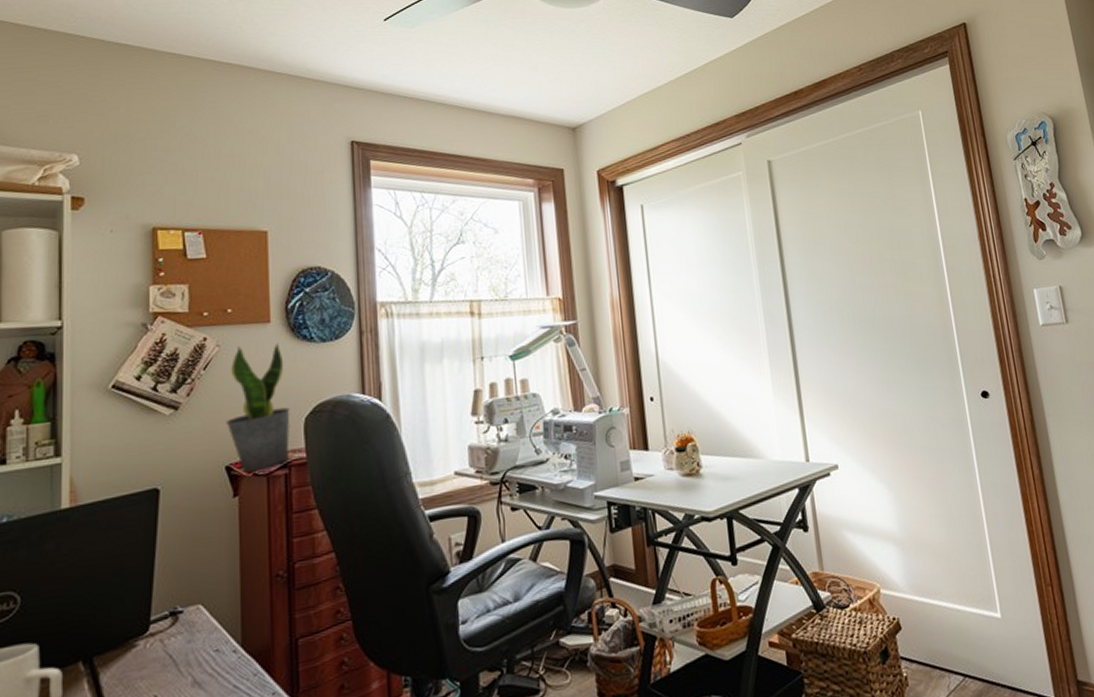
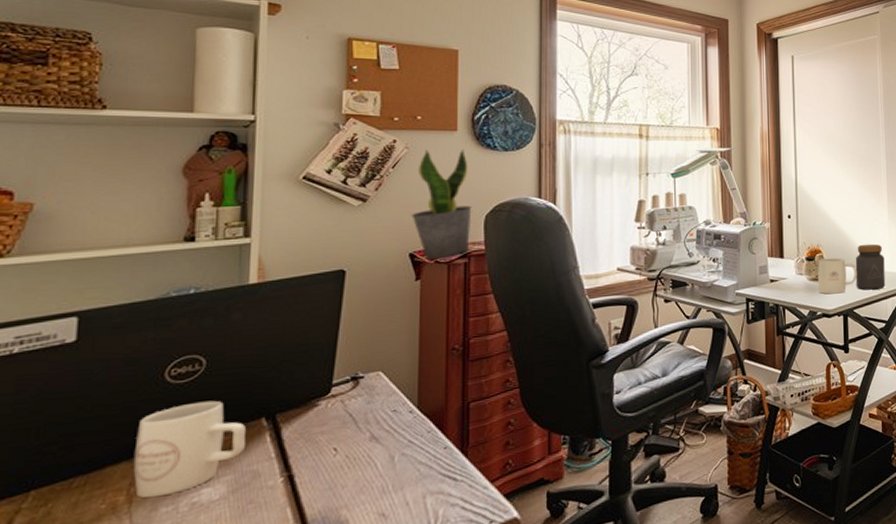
mug: none [691,446,741,493] -> present [817,258,858,295]
jar: none [736,427,777,486] -> present [855,244,886,290]

